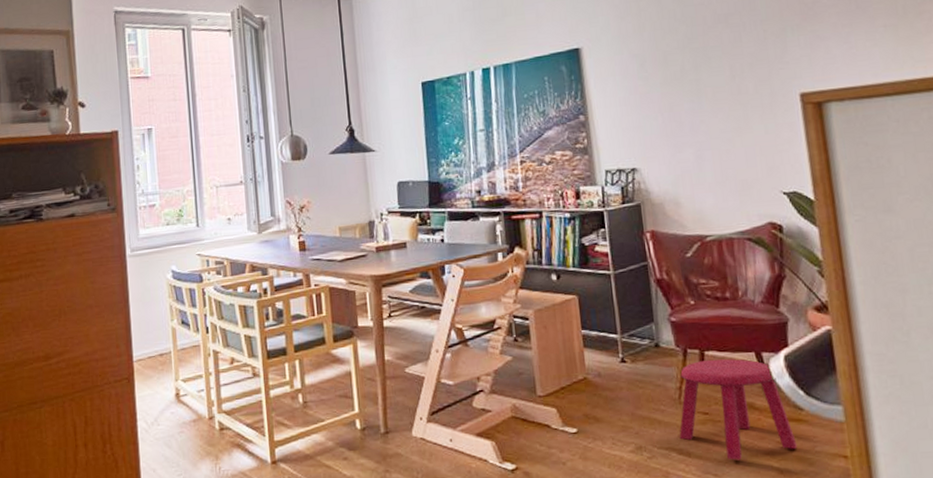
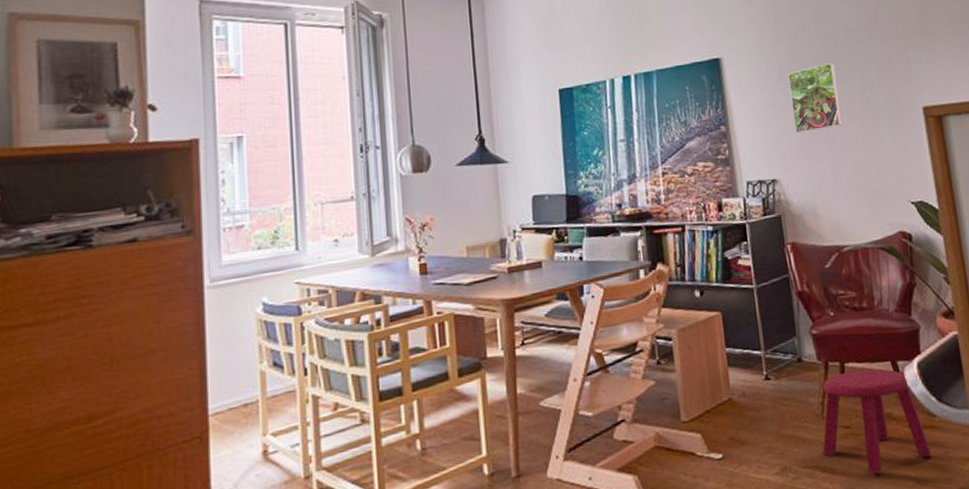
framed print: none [651,49,709,123] -> present [788,63,843,134]

